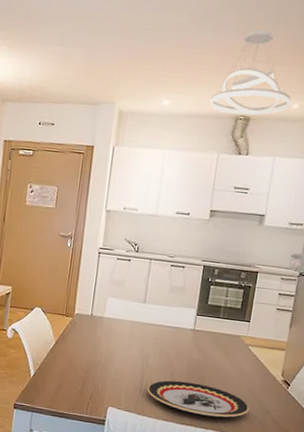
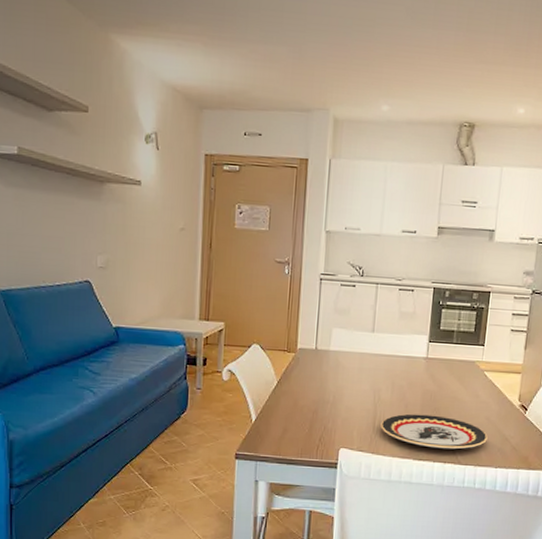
pendant light: present [209,30,291,116] -> none [432,26,516,122]

